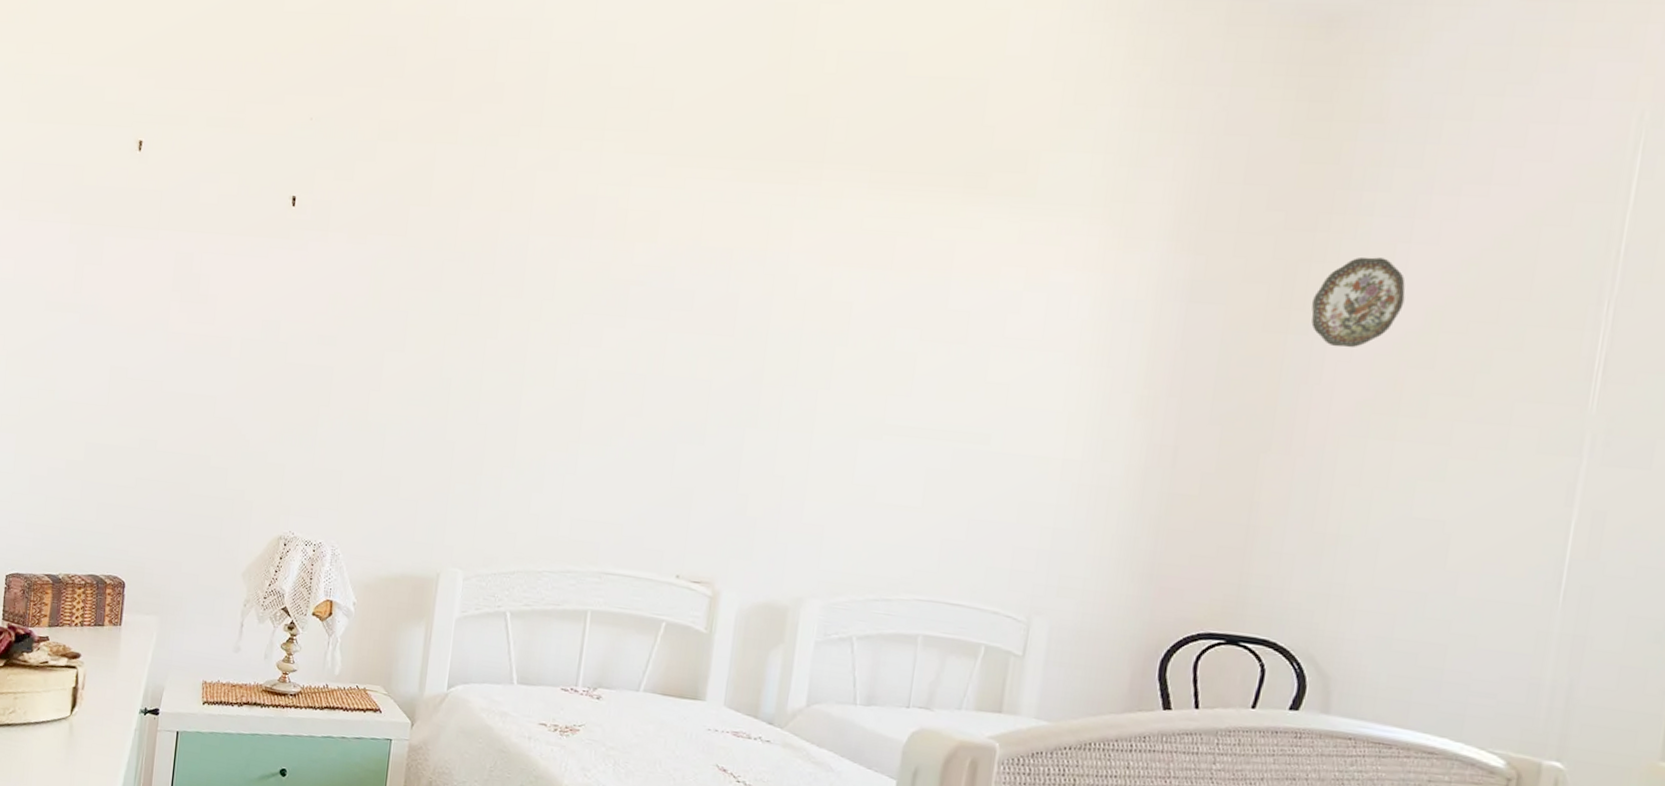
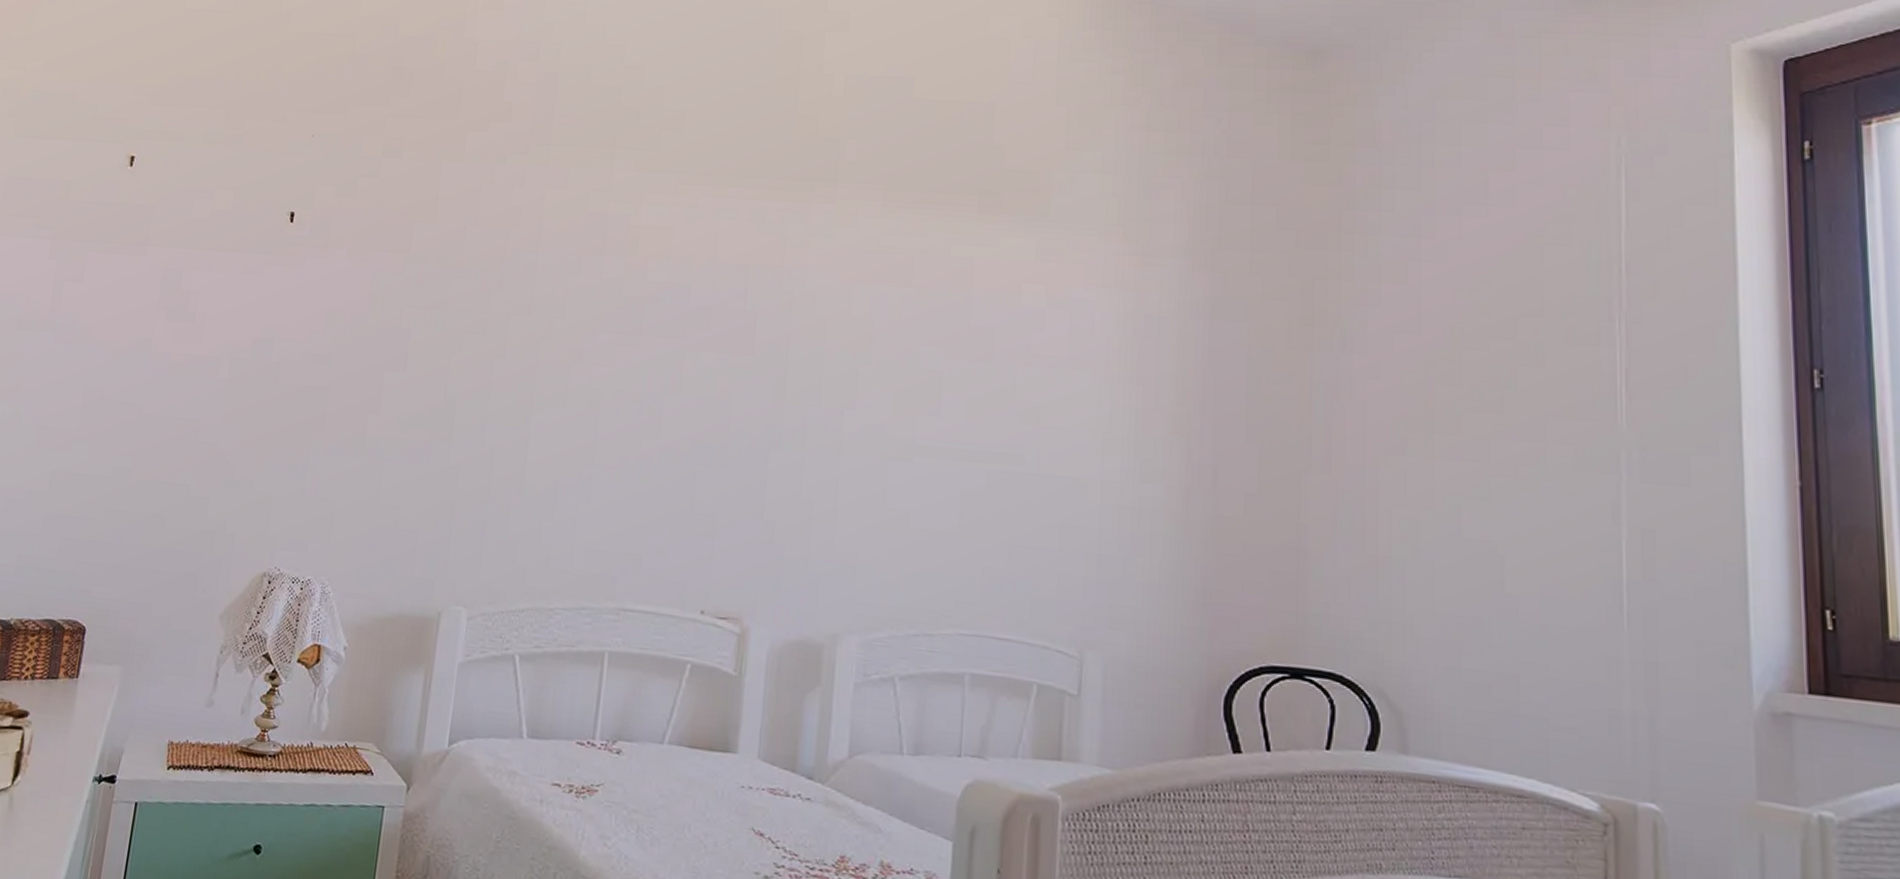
decorative plate: present [1311,257,1405,348] -> none [1332,275,1423,365]

